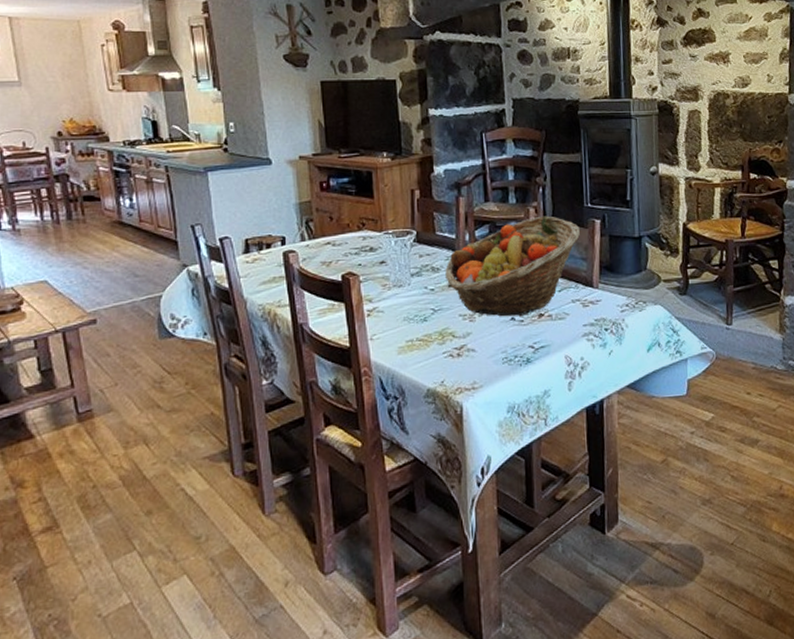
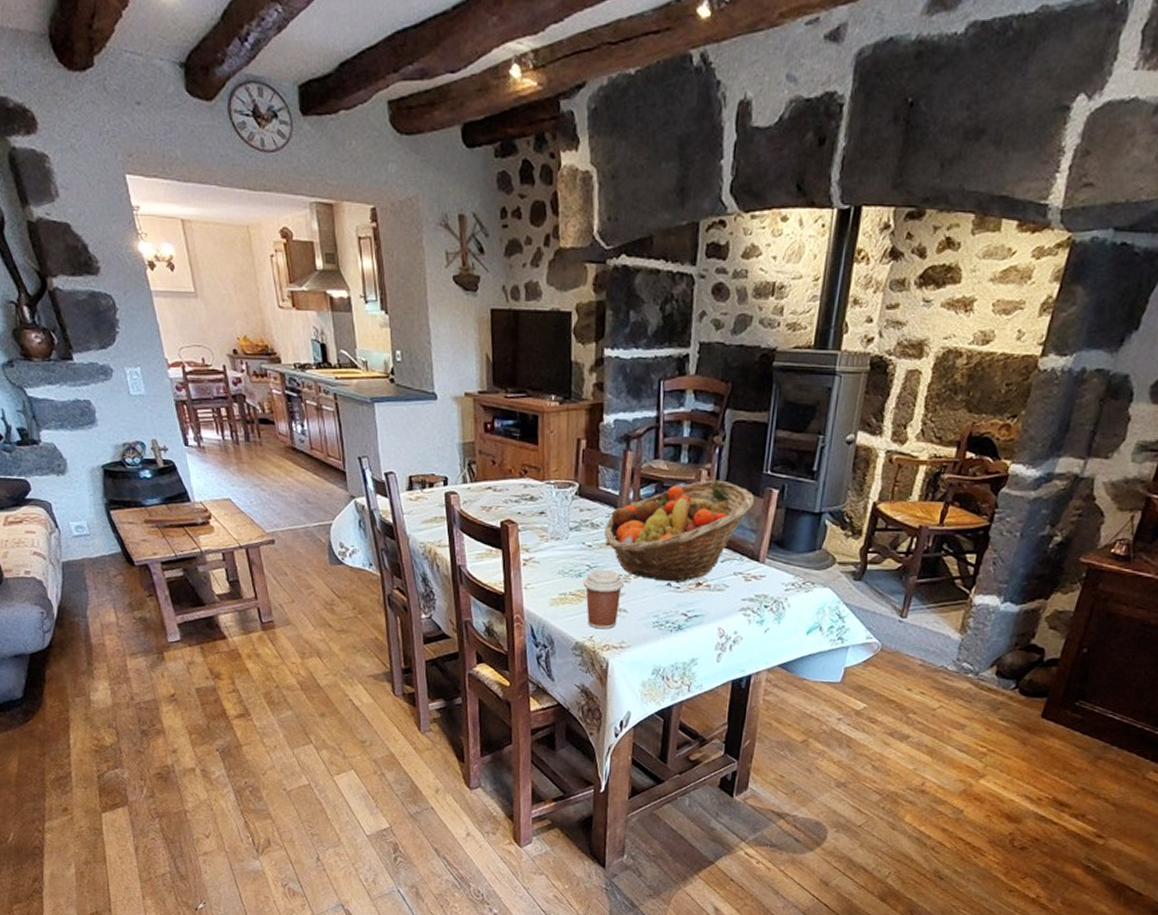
coffee cup: none [429,311,469,373] -> present [583,569,624,630]

